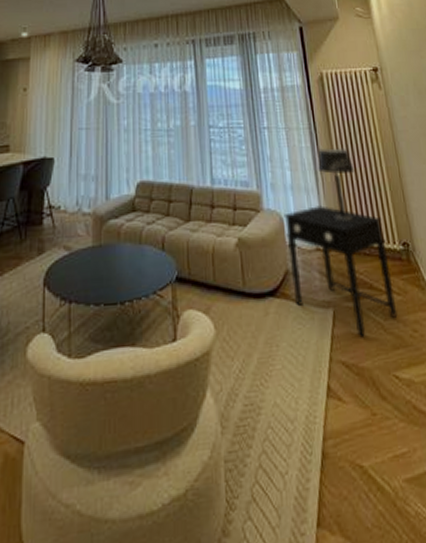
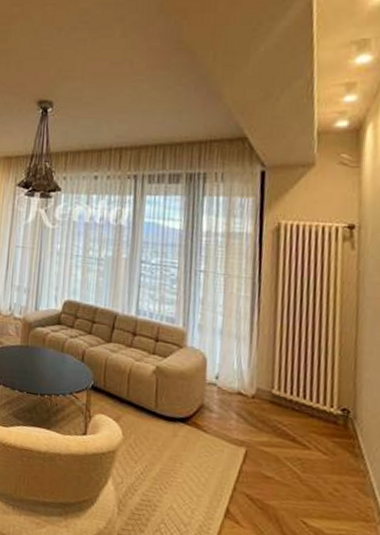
side table: present [283,205,398,338] -> none [205,354,322,480]
table lamp: present [317,147,355,222] -> none [255,300,300,376]

